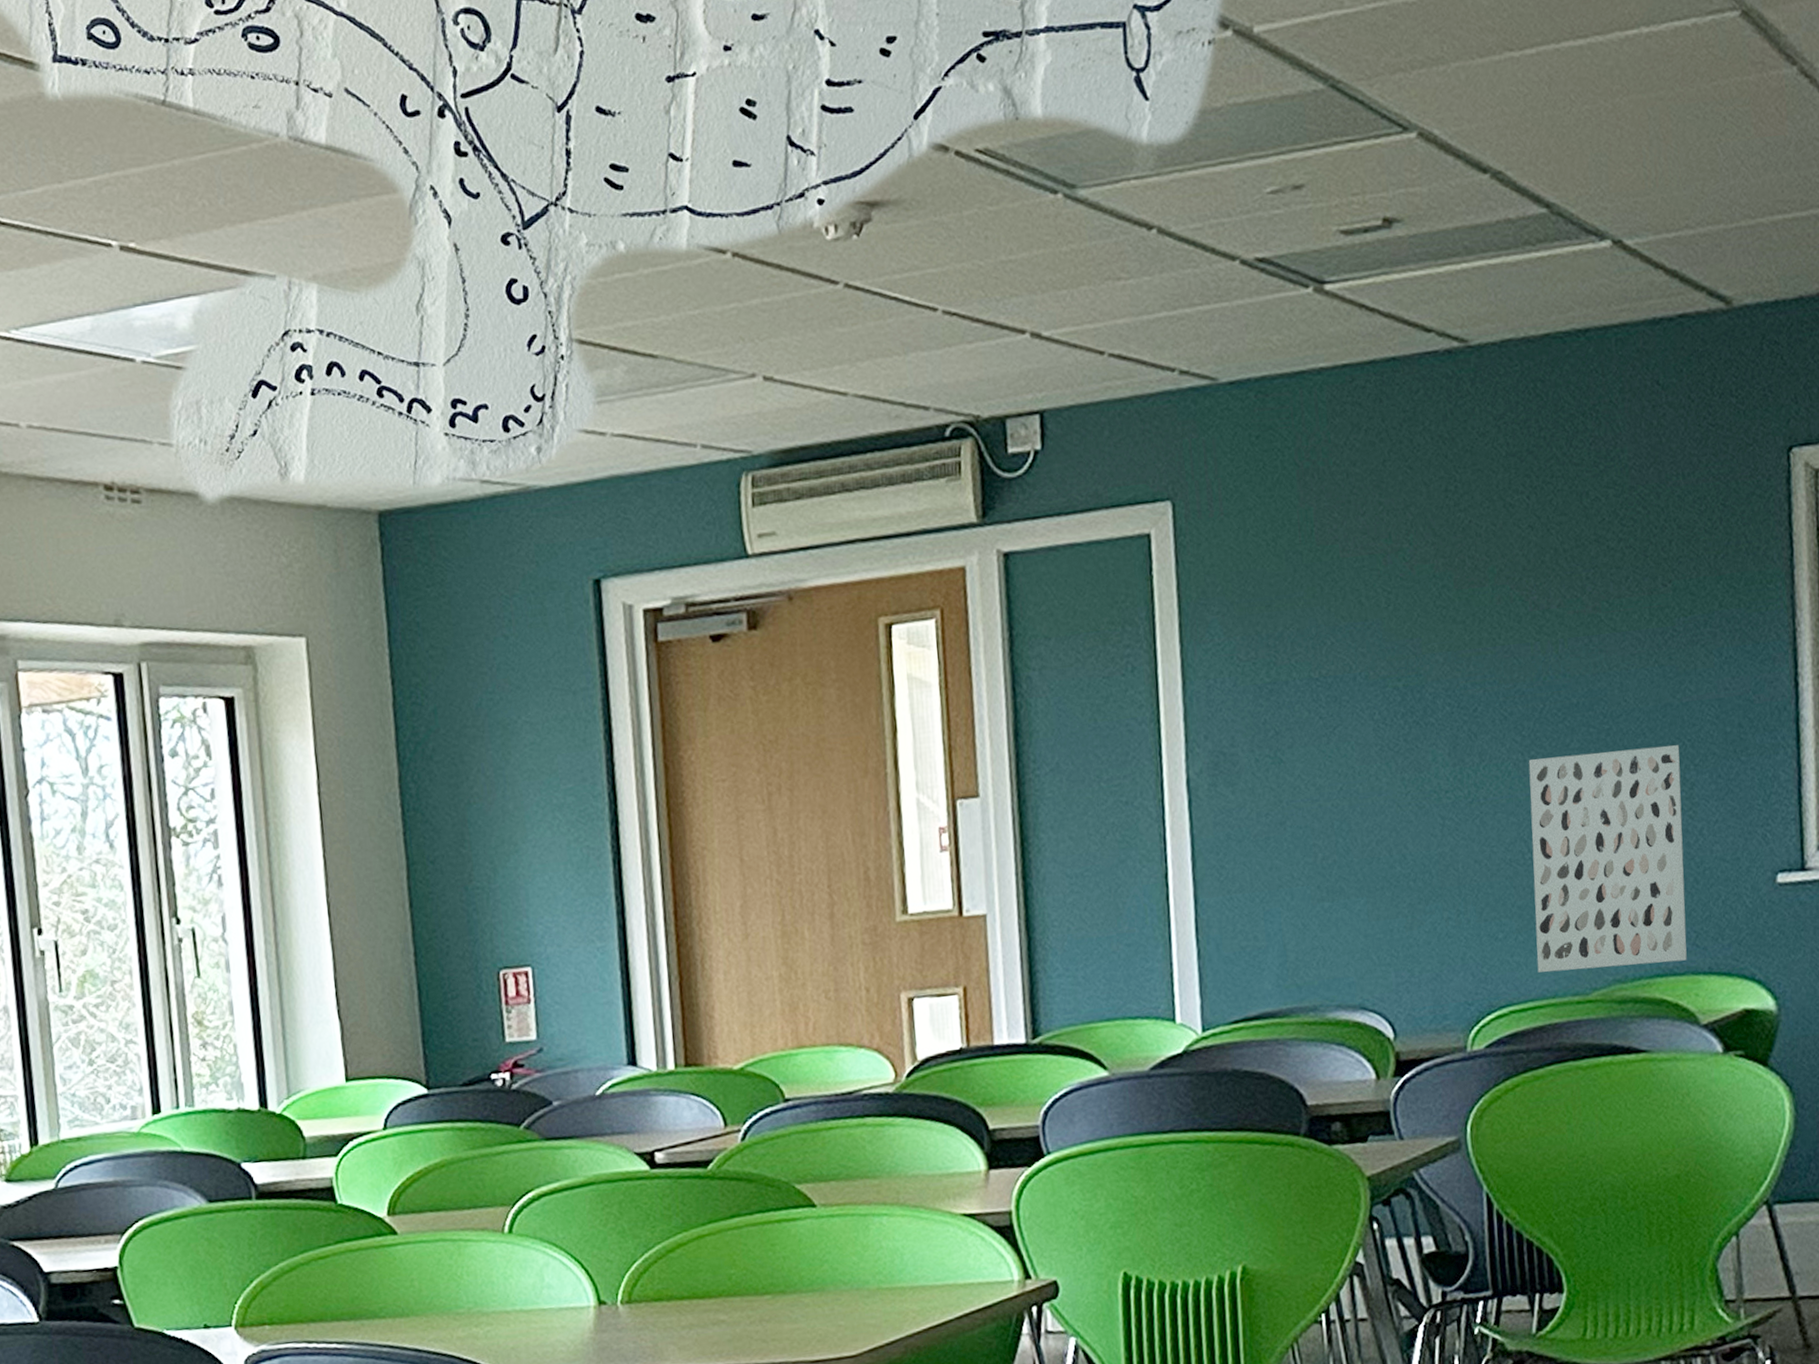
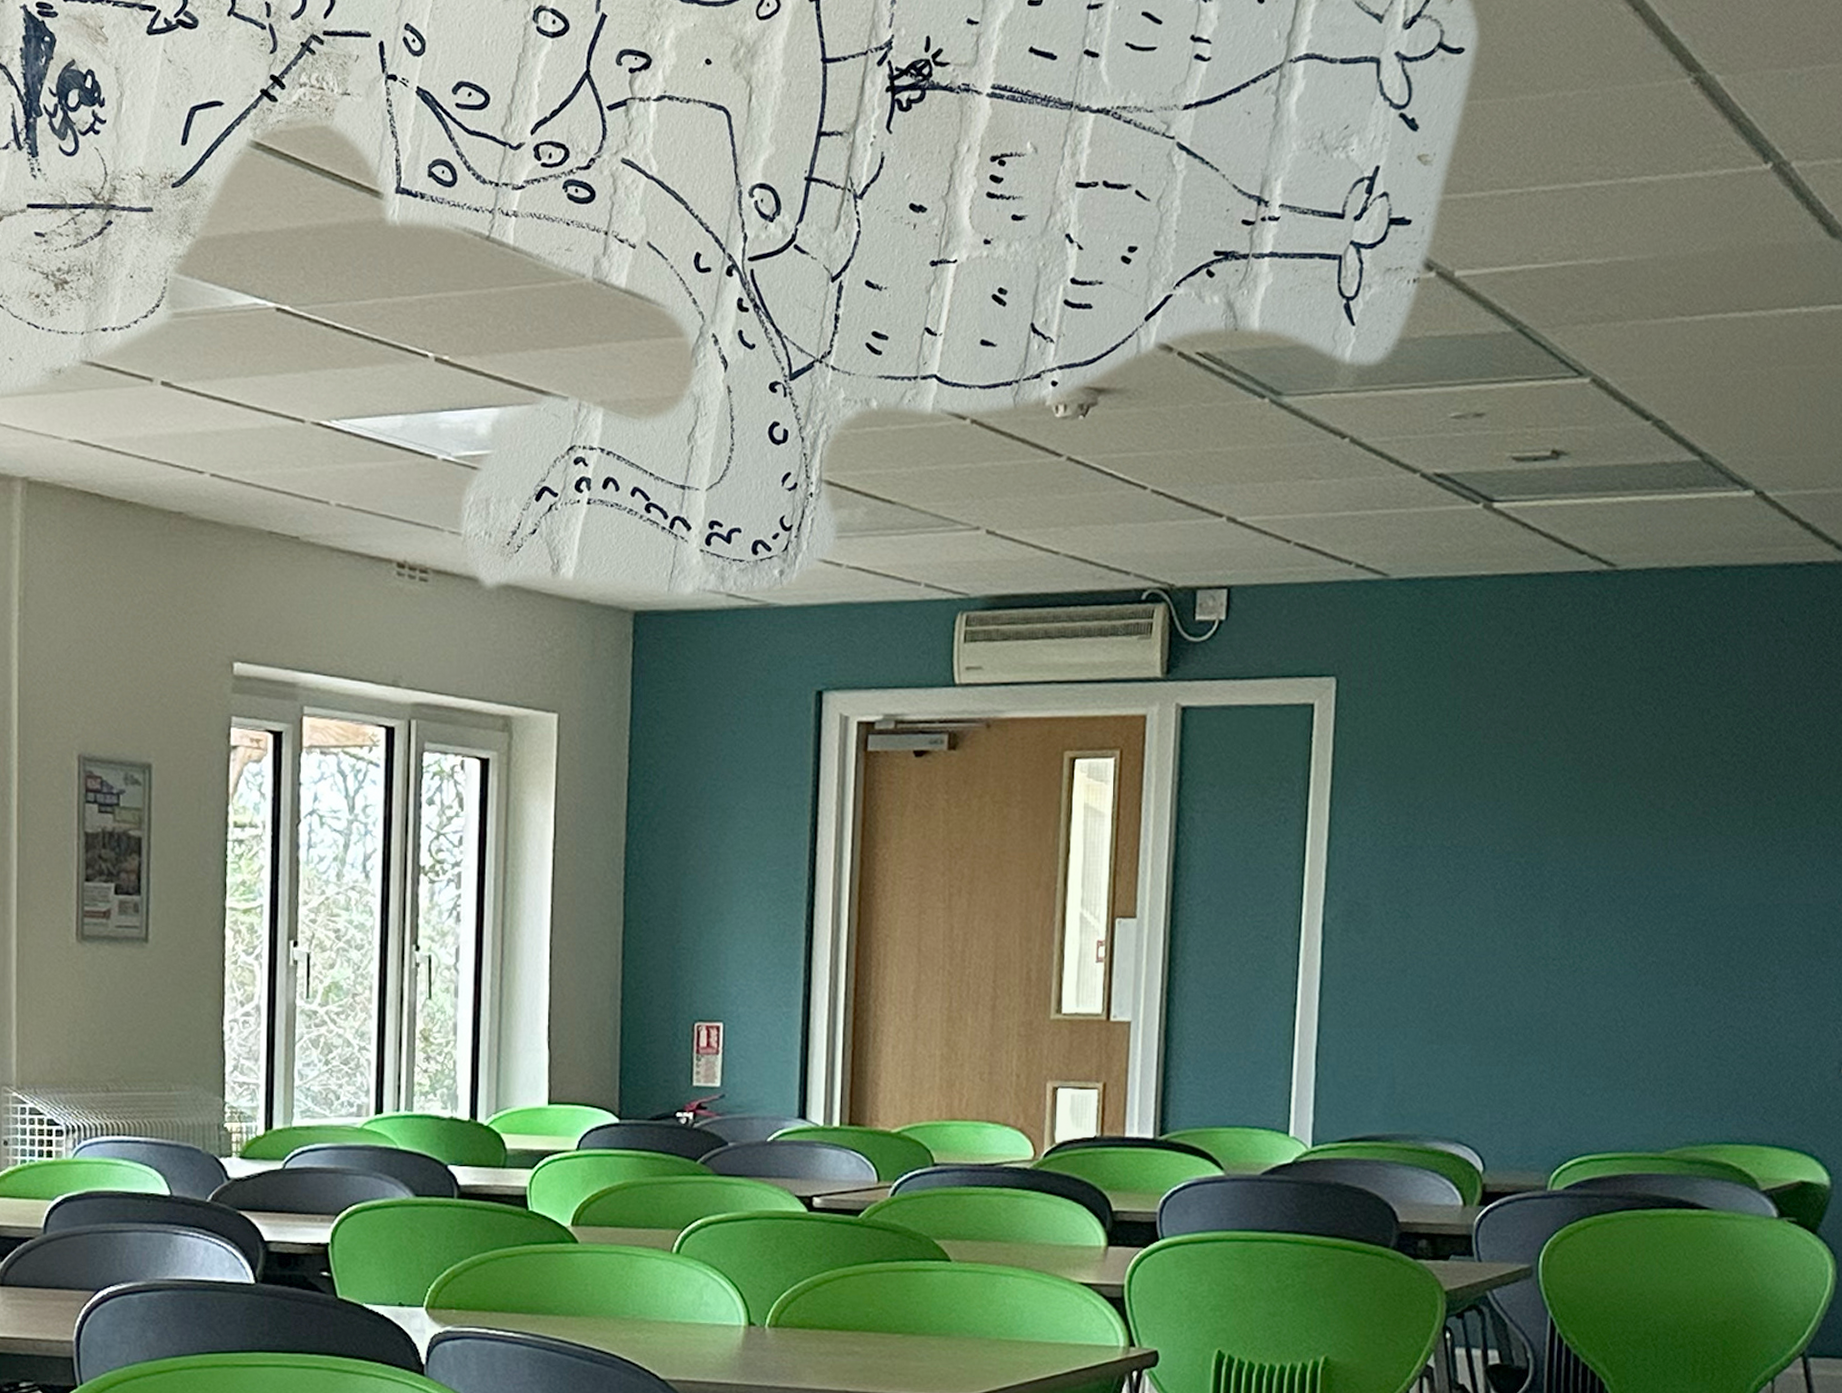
wall art: present [1528,745,1687,973] -> none [1618,939,1768,1132]

